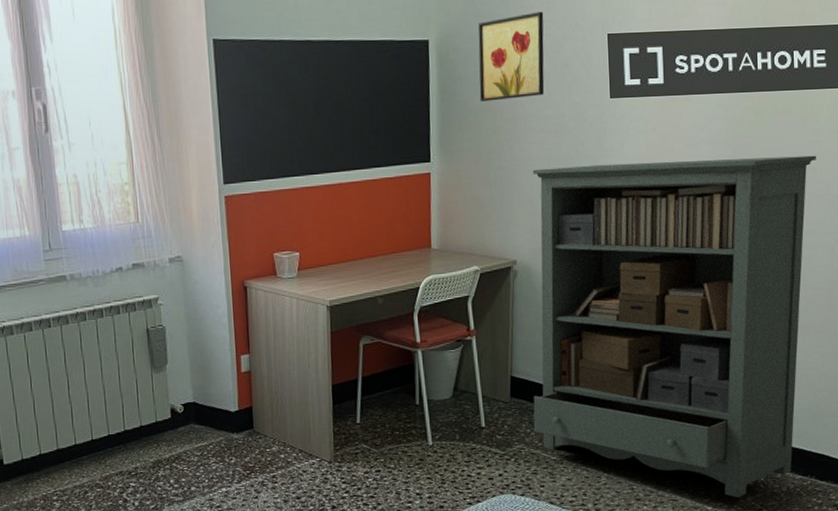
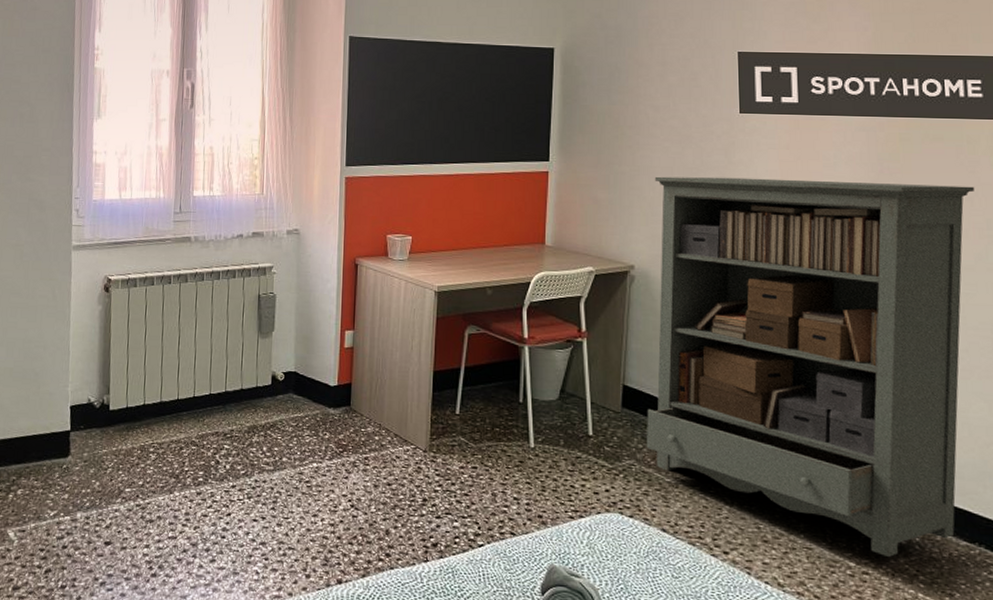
wall art: present [478,11,545,101] -> none [602,28,672,108]

